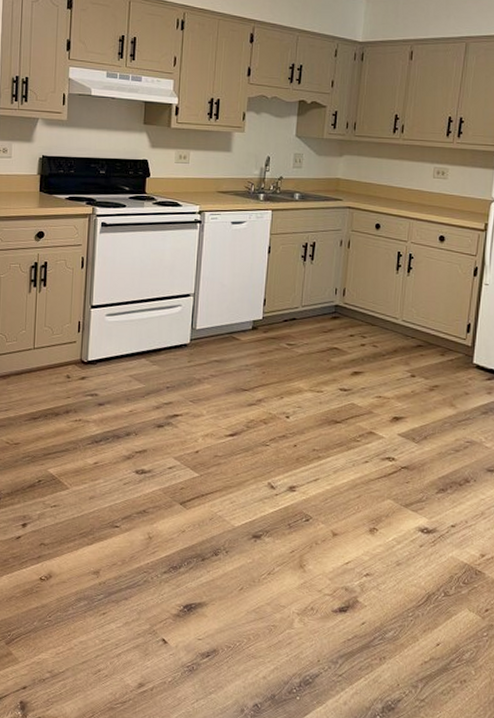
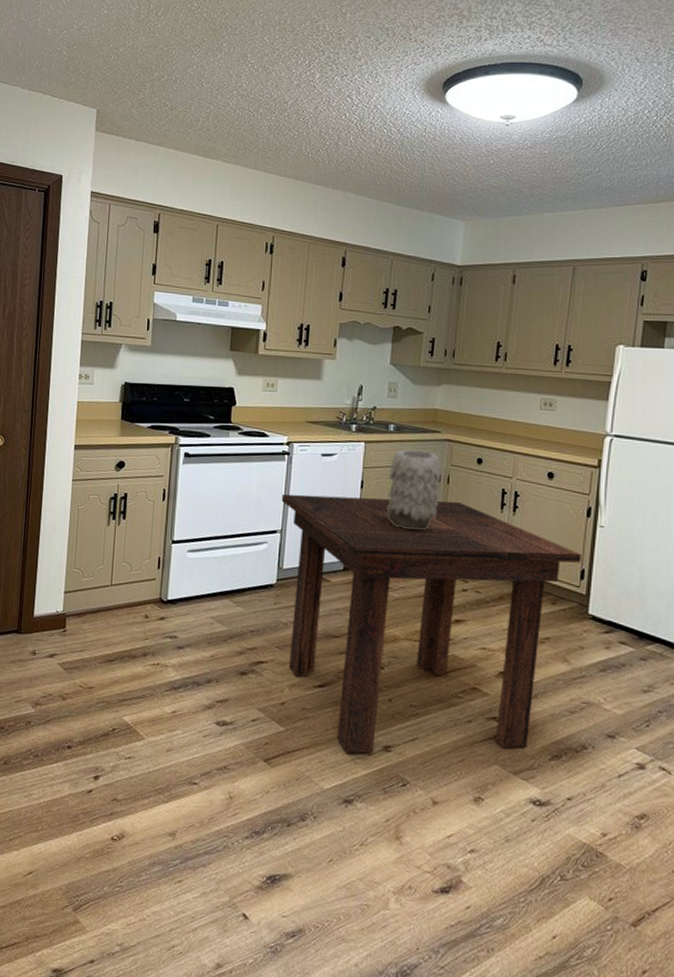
dining table: none [194,260,468,494] -> present [281,494,581,754]
vase: none [292,216,344,292] -> present [387,449,443,531]

